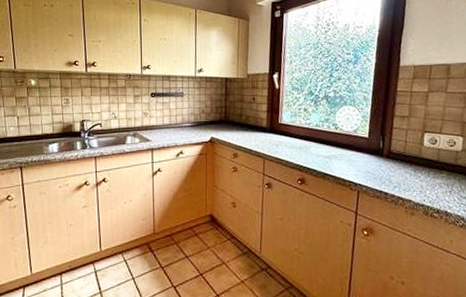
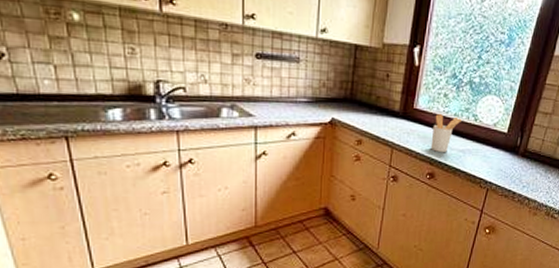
utensil holder: none [297,126,323,160] -> present [430,114,461,153]

